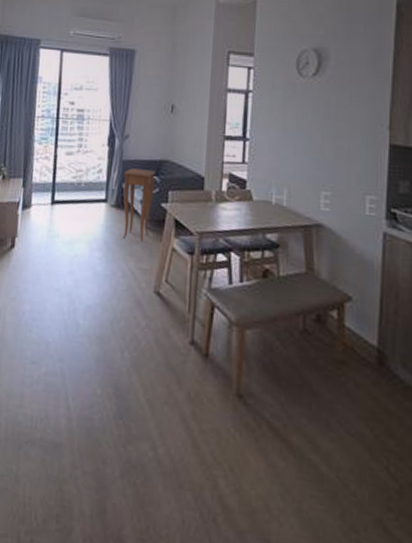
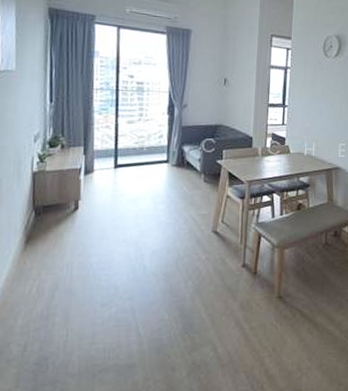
side table: present [122,168,155,243] -> none [182,133,211,193]

